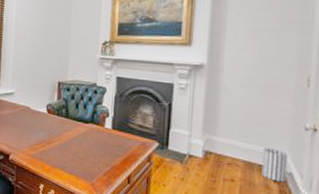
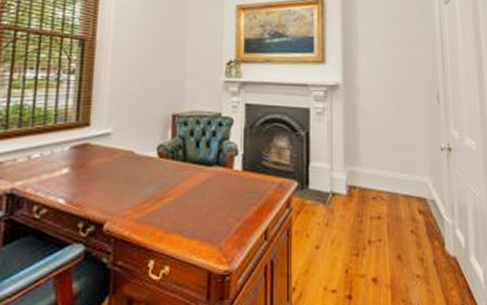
wastebasket: present [261,148,288,182] -> none [405,174,430,212]

